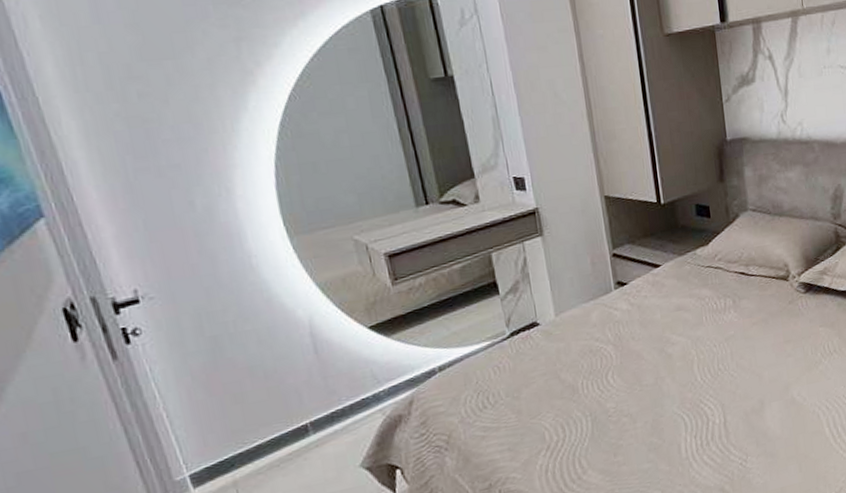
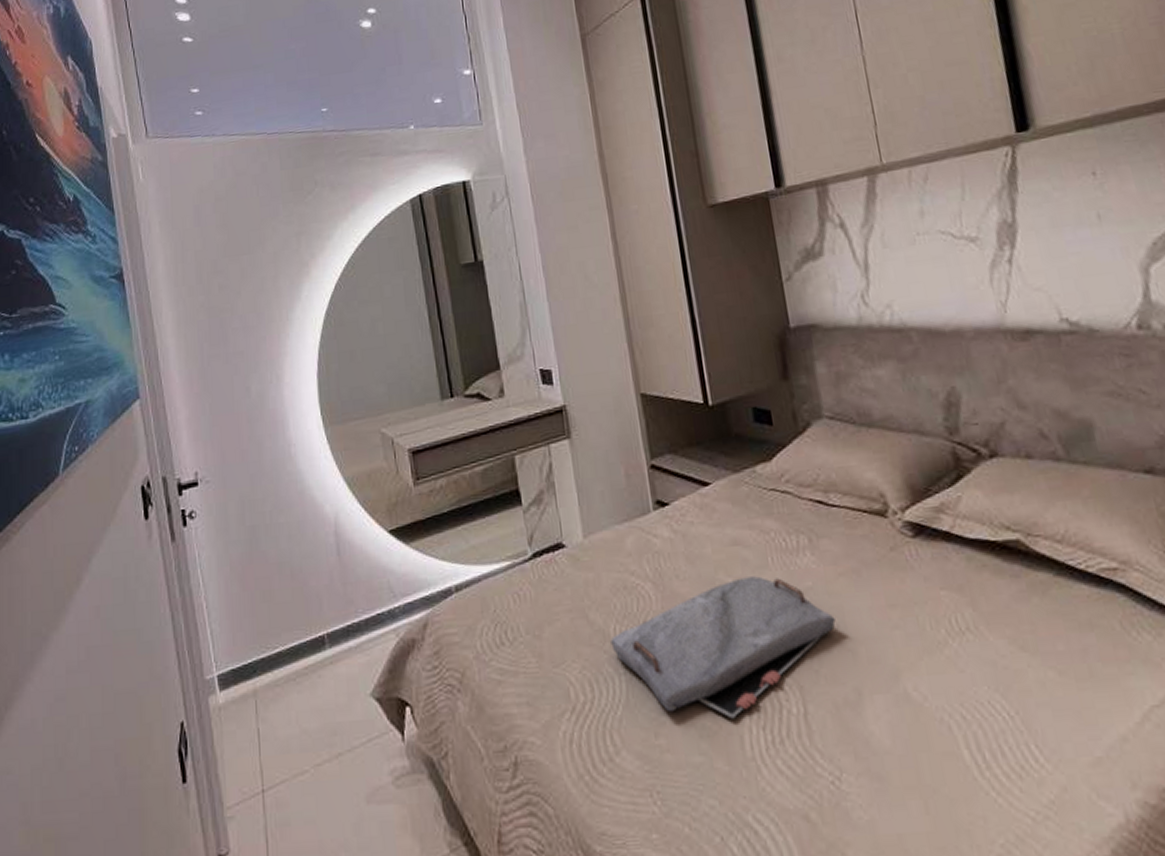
serving tray: none [579,331,749,437] -> present [610,576,836,719]

